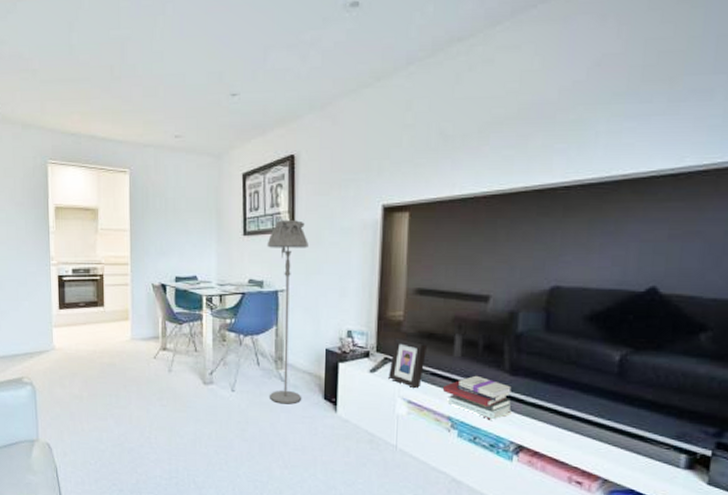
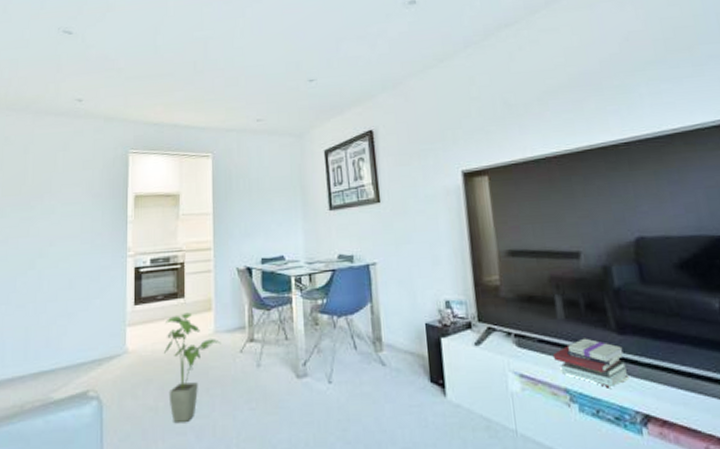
house plant: none [87,320,137,410] -> present [164,312,221,422]
floor lamp: present [267,220,309,405] -> none [353,191,406,393]
picture frame: present [388,338,426,389] -> none [494,304,530,360]

